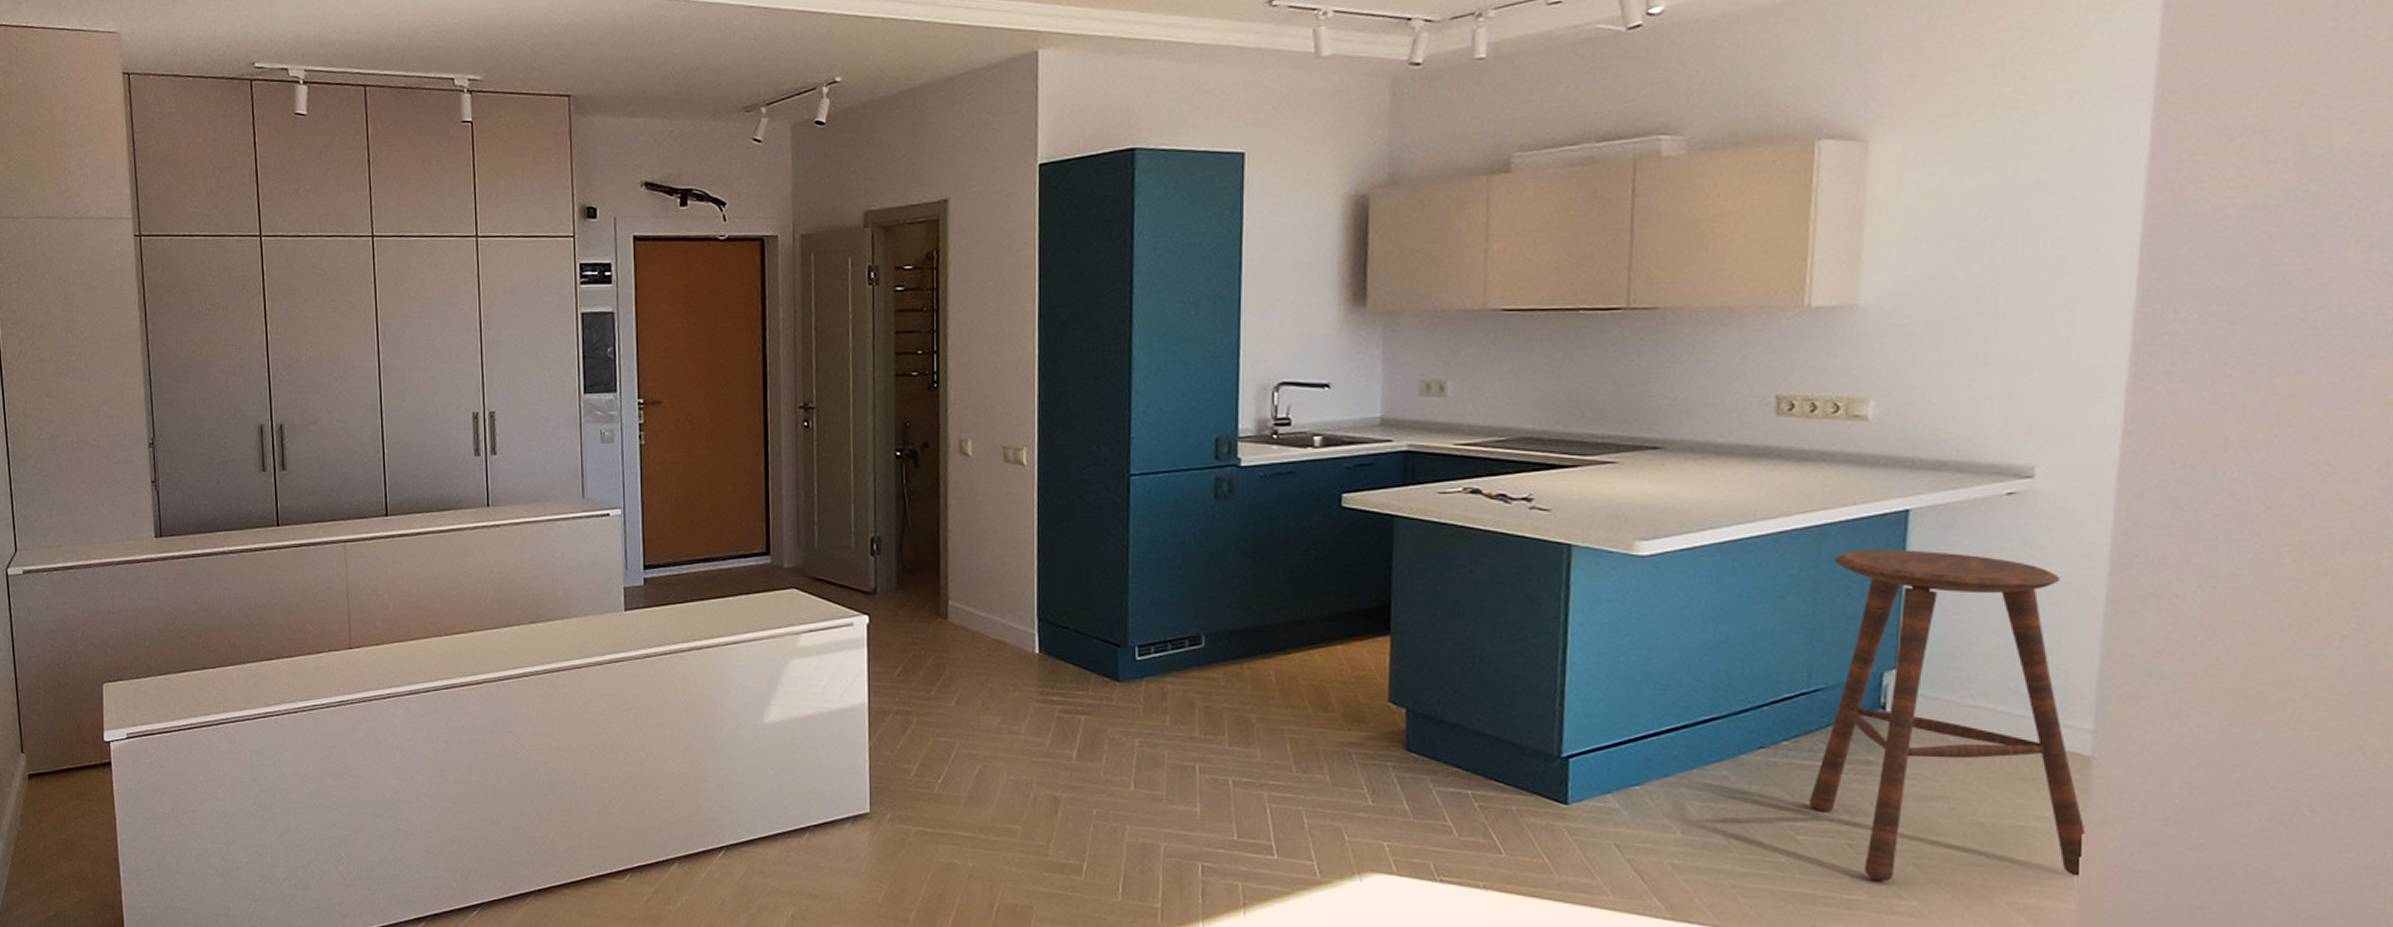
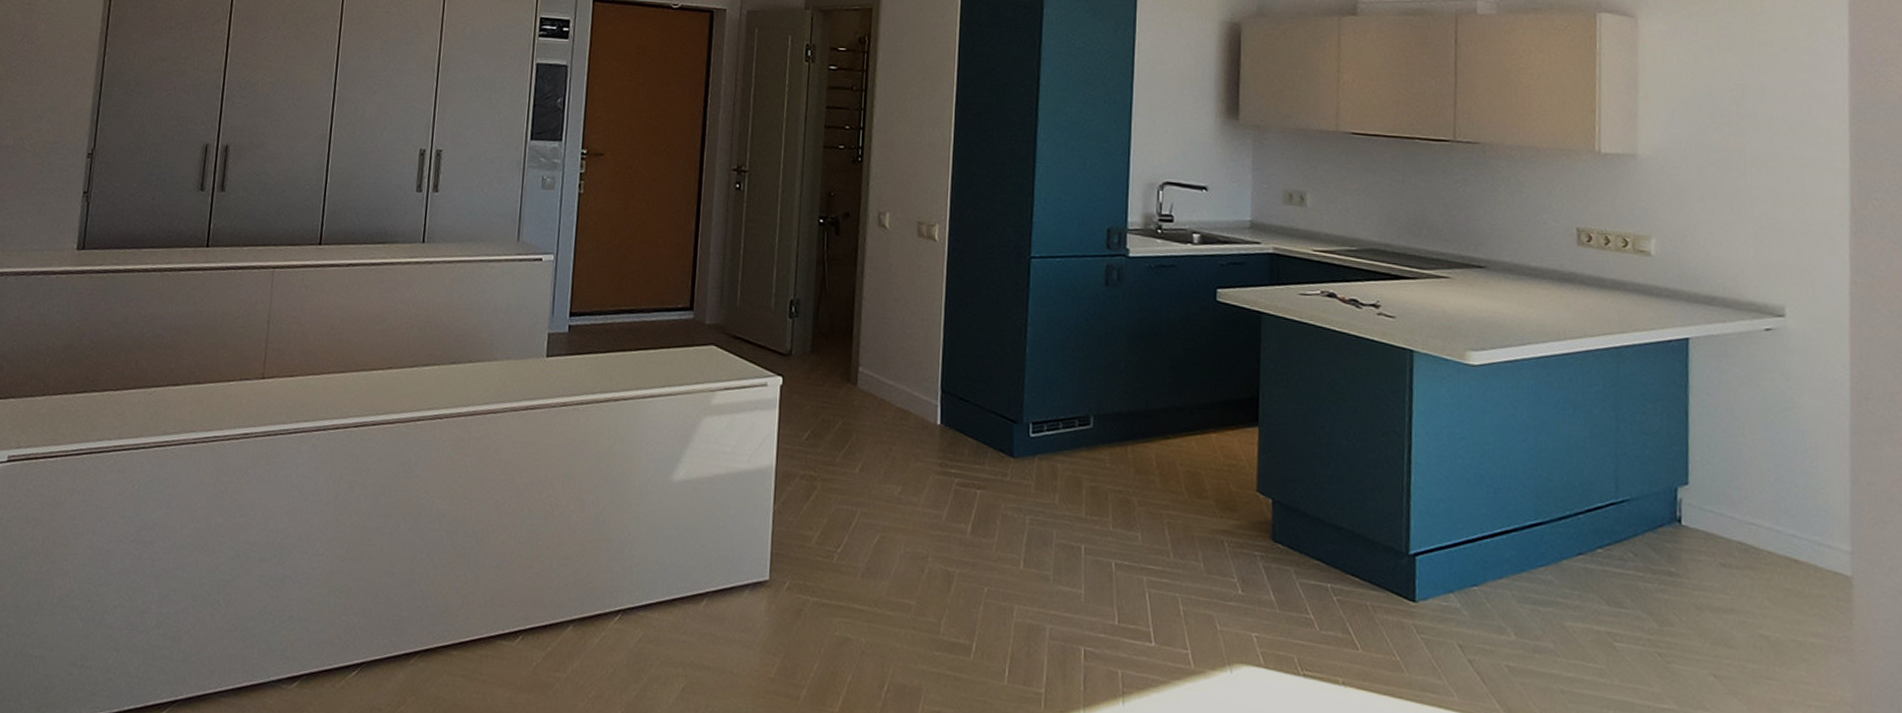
bar stool: present [1809,549,2088,881] -> none [1622,372,1855,693]

